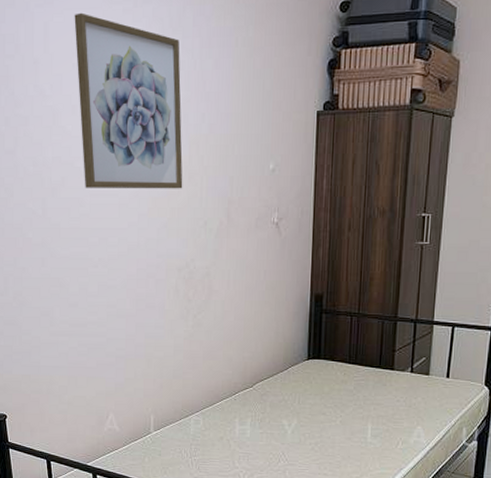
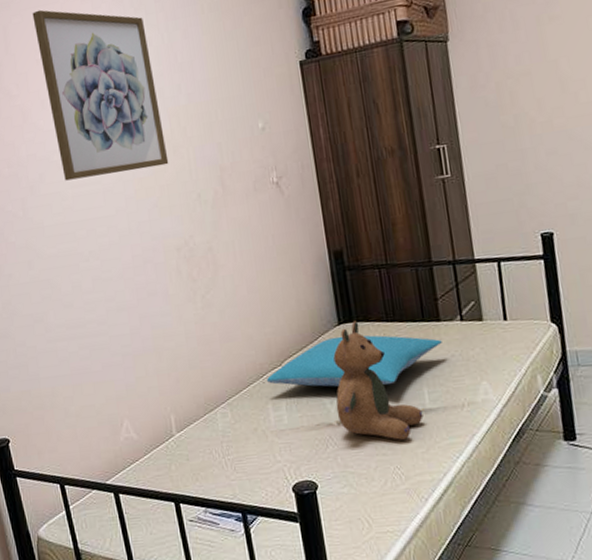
pillow: none [238,369,392,417] -> present [267,335,442,387]
teddy bear: none [292,358,364,465] -> present [333,321,424,440]

